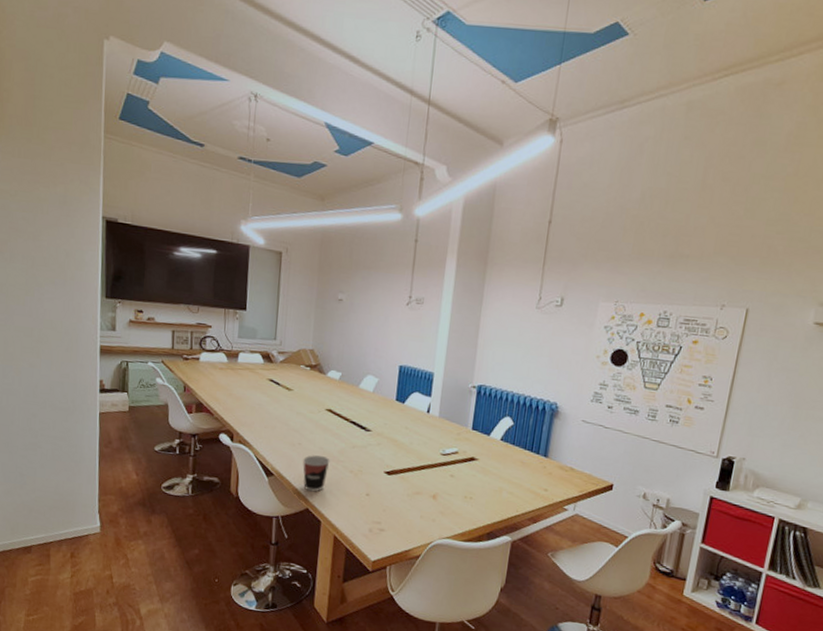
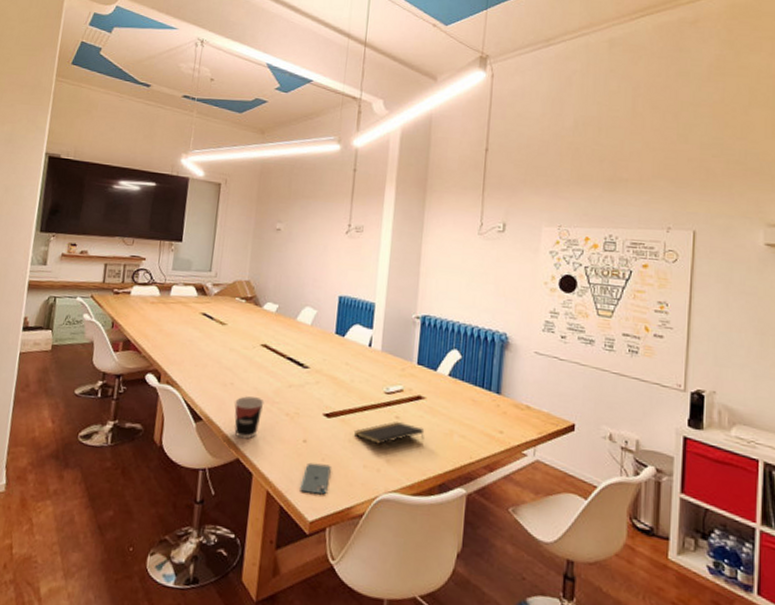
smartphone: none [363,513,391,540] -> present [300,462,331,495]
notepad: none [412,479,477,499] -> present [353,421,425,444]

